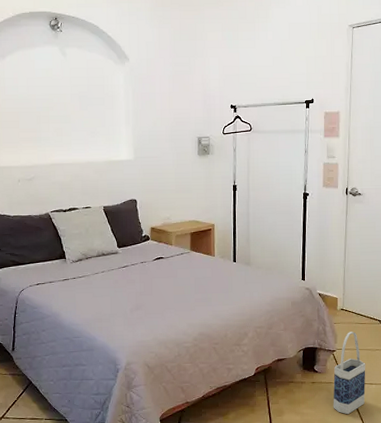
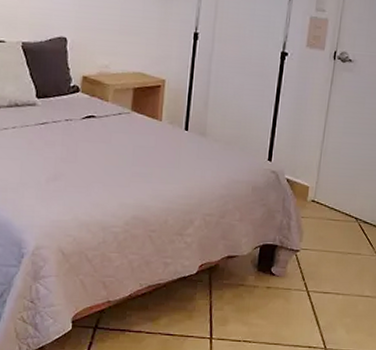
bag: present [333,332,366,415] -> none [289,229,334,329]

